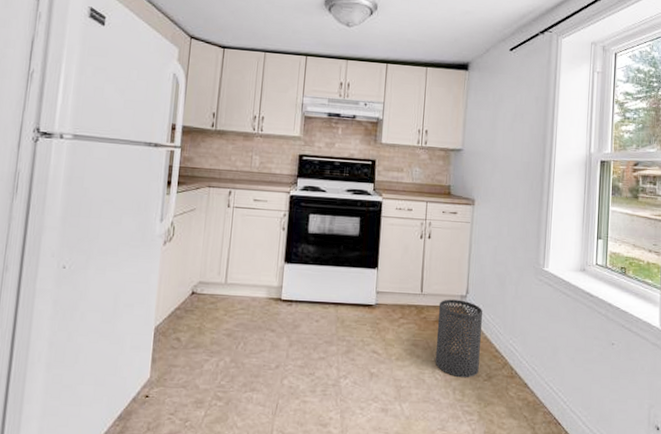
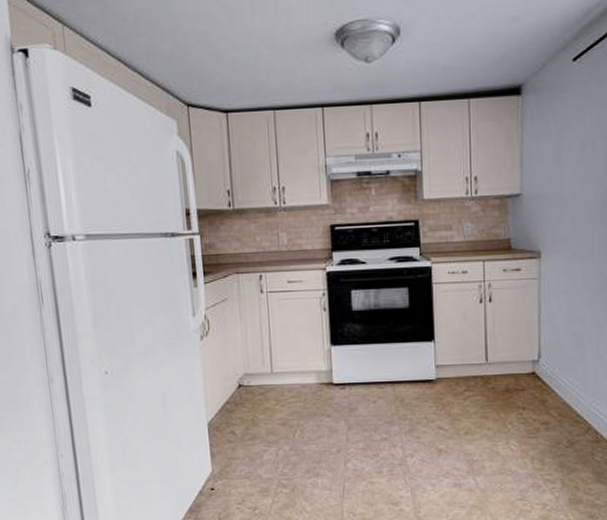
trash can: present [435,299,482,378] -> none [507,365,558,447]

